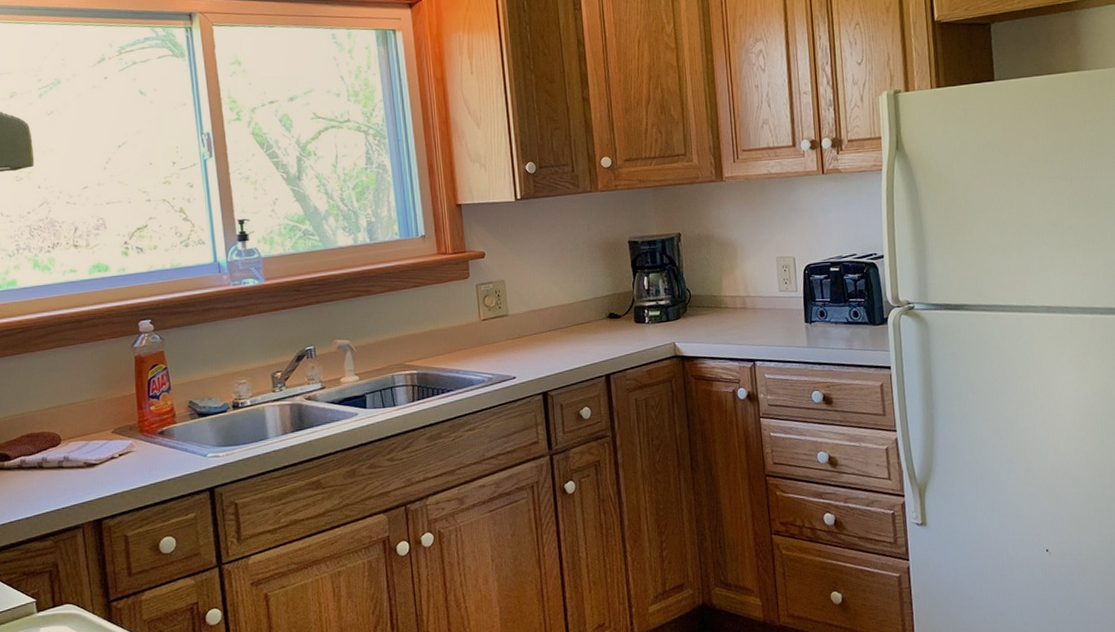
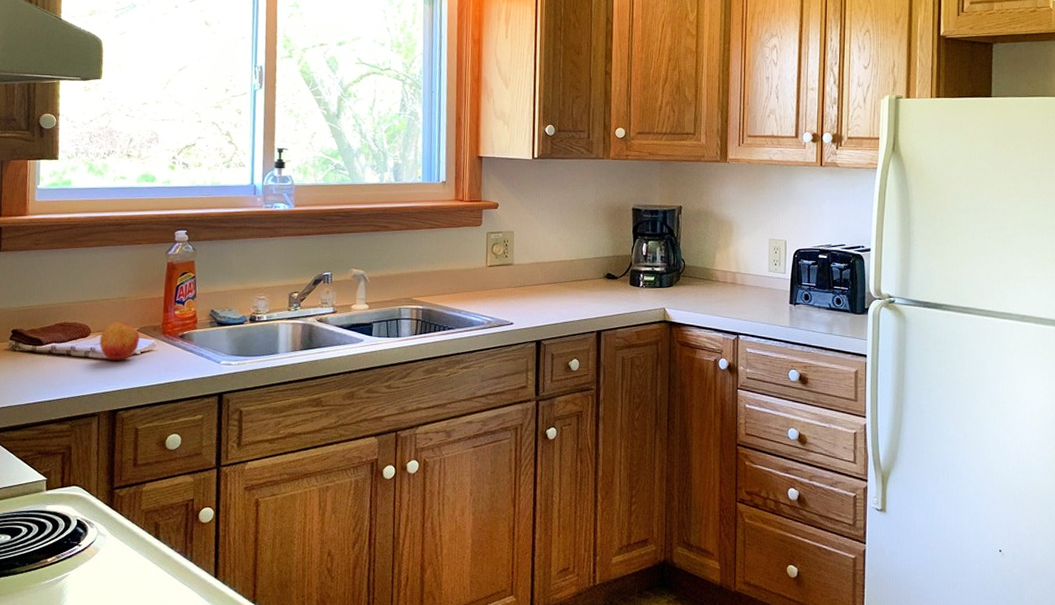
fruit: none [72,424,116,468] -> present [99,321,140,361]

